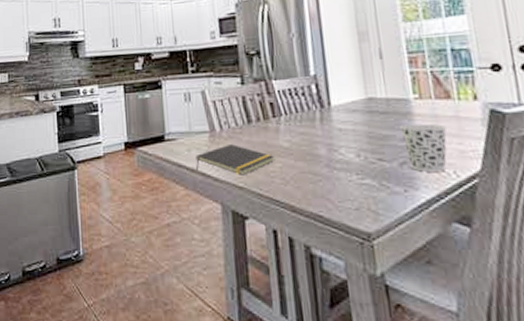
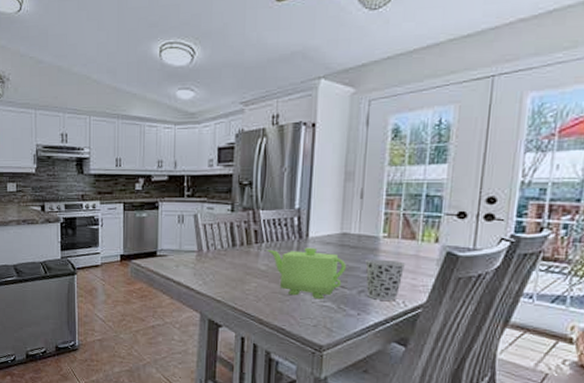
notepad: present [195,144,275,176] -> none [182,264,252,291]
teapot: none [287,117,380,177] -> present [267,247,346,300]

